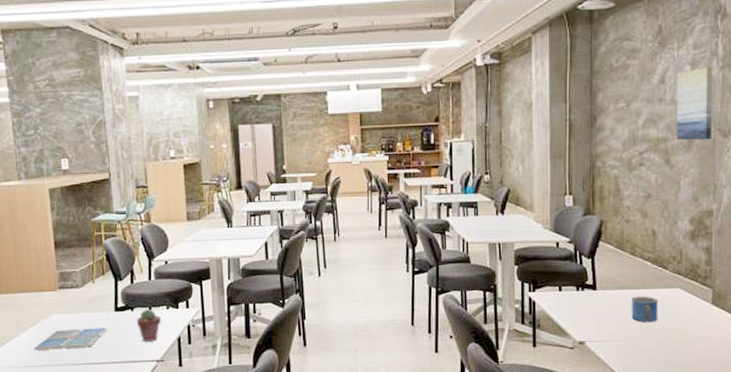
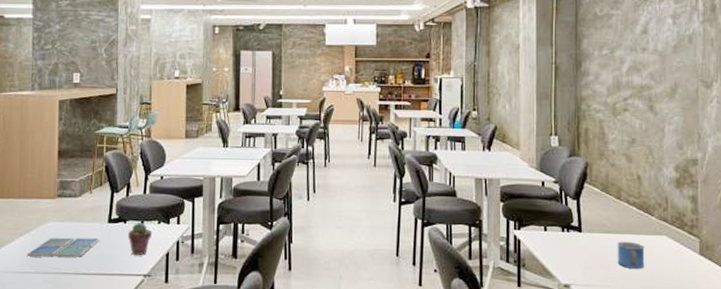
wall art: present [676,66,713,141] -> none [659,20,694,90]

